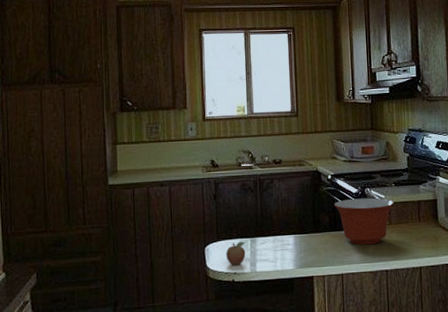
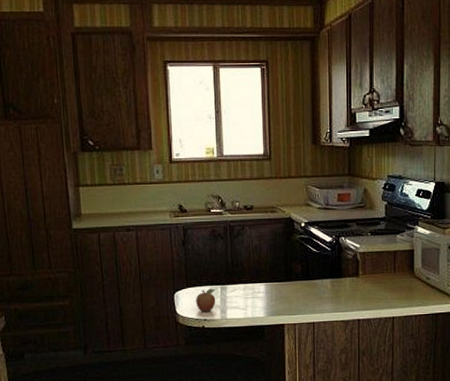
mixing bowl: present [334,198,395,245] -> none [307,247,370,294]

